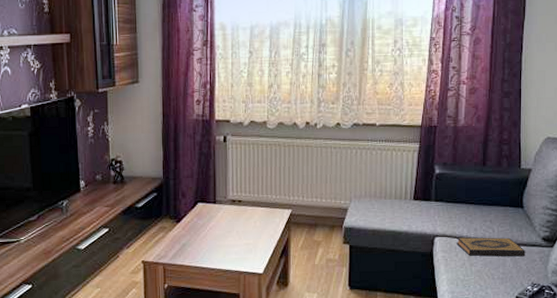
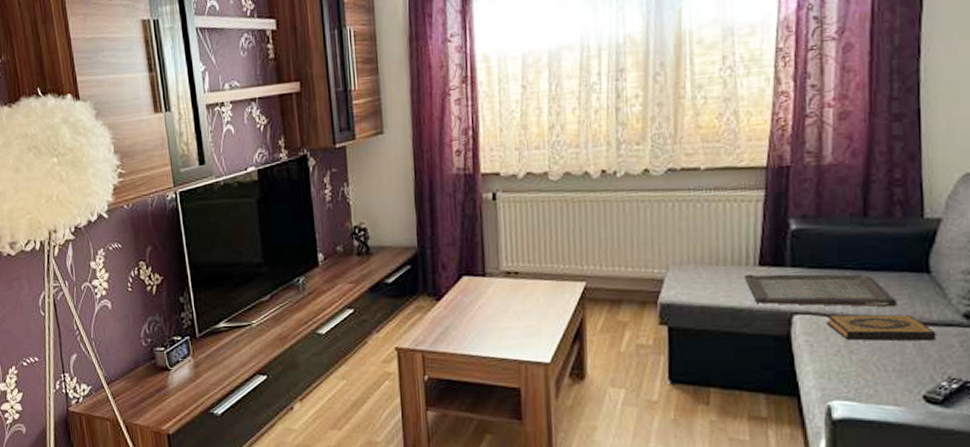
serving tray: none [404,206,503,232] -> present [744,274,898,307]

